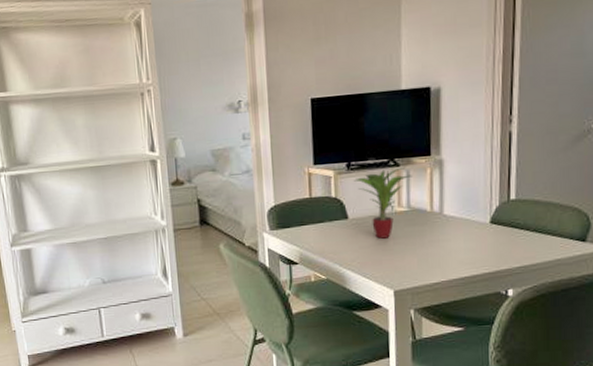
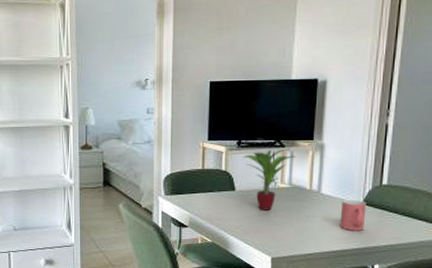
mug: none [466,218,495,254] -> present [340,199,367,231]

